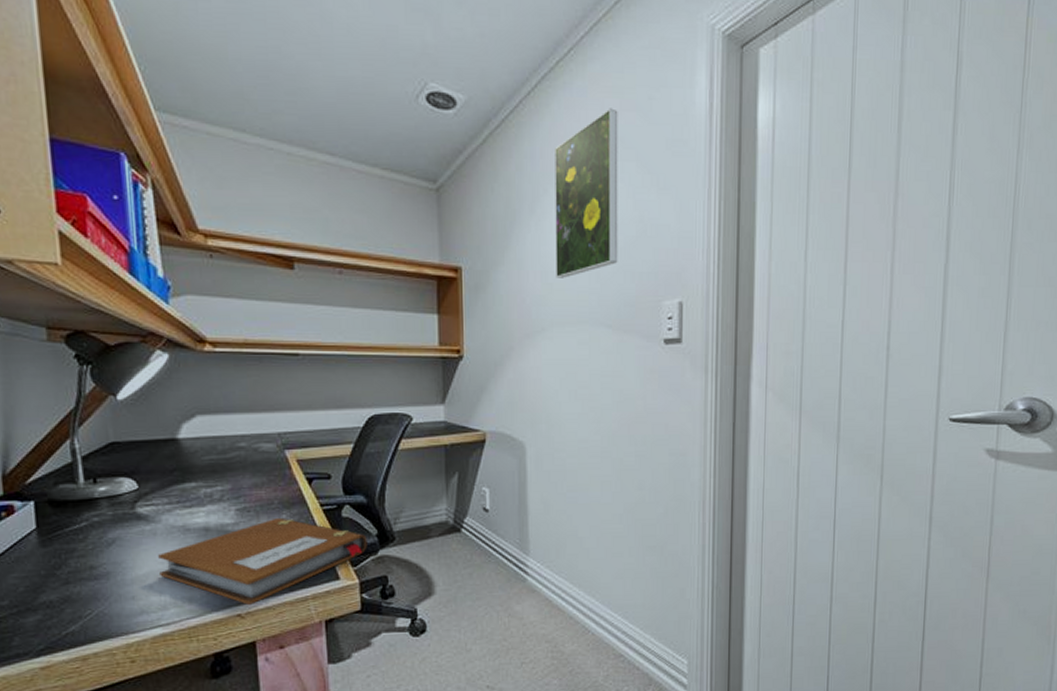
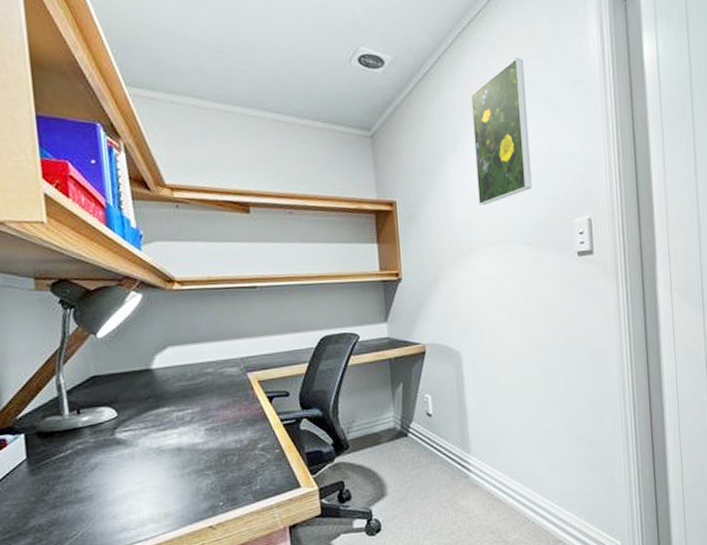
notebook: present [158,517,368,605] -> none [136,434,325,517]

